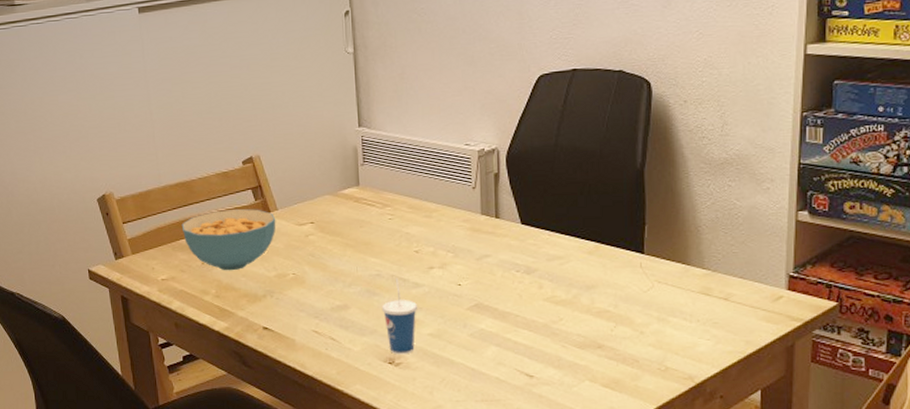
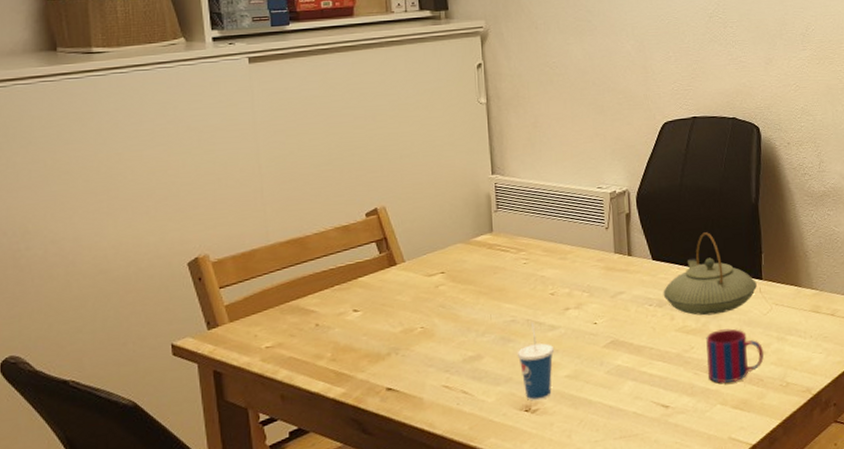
cereal bowl: present [181,208,276,271] -> none [292,262,403,331]
teapot: none [531,198,637,287] -> present [663,232,757,316]
mug: none [576,303,641,360] -> present [706,328,764,383]

